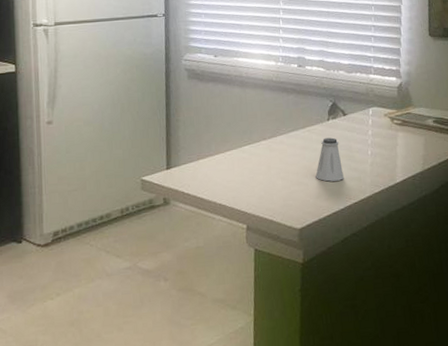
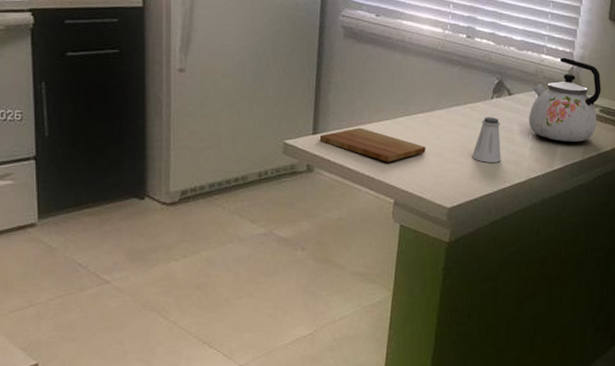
cutting board: none [173,159,272,190] -> present [319,127,426,162]
kettle: none [365,75,433,155] -> present [529,57,601,142]

